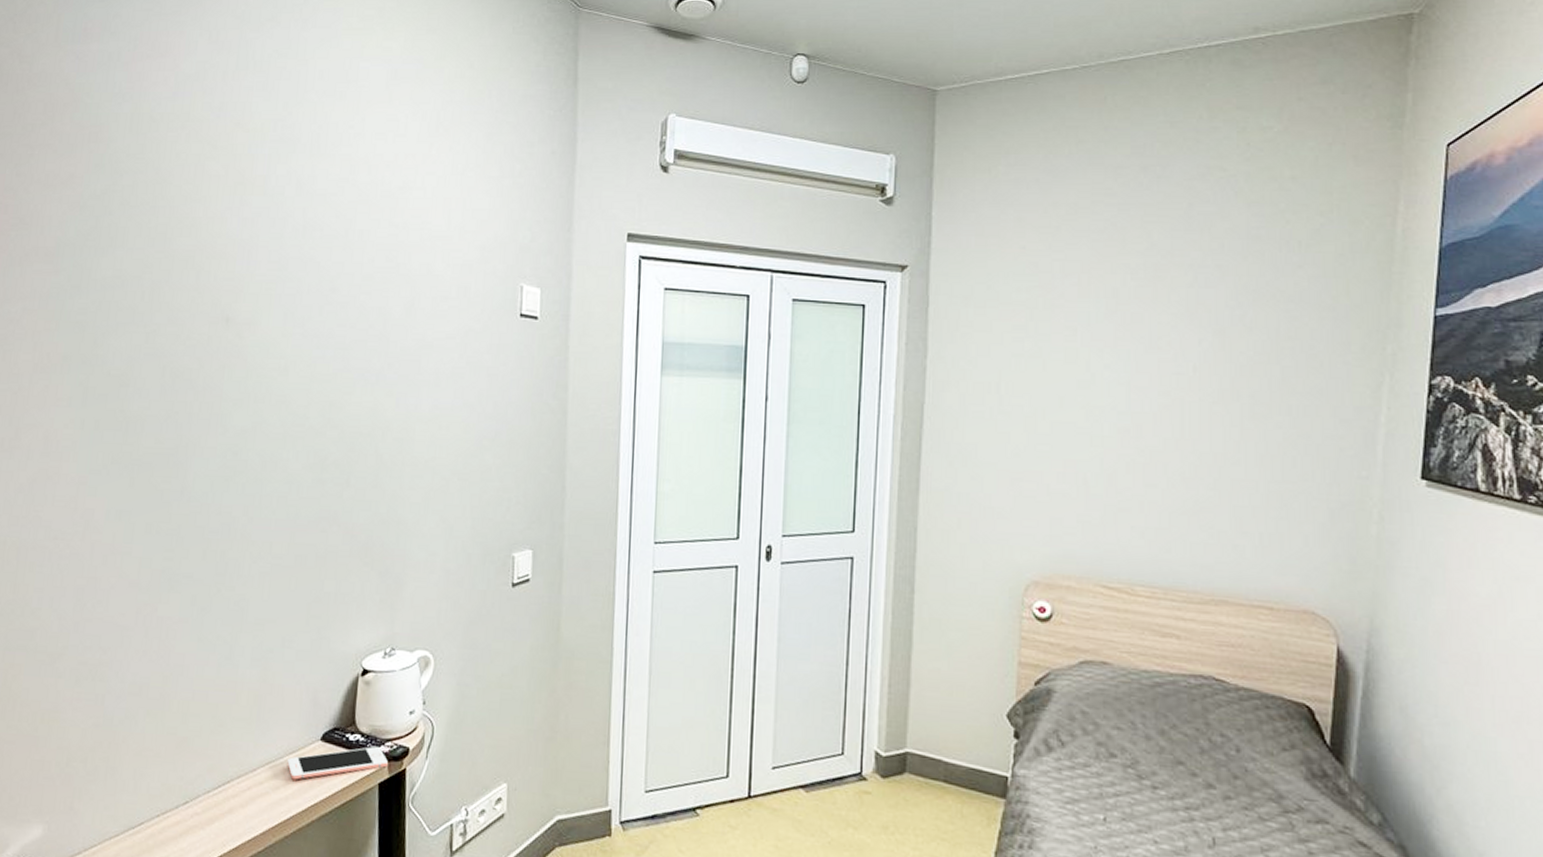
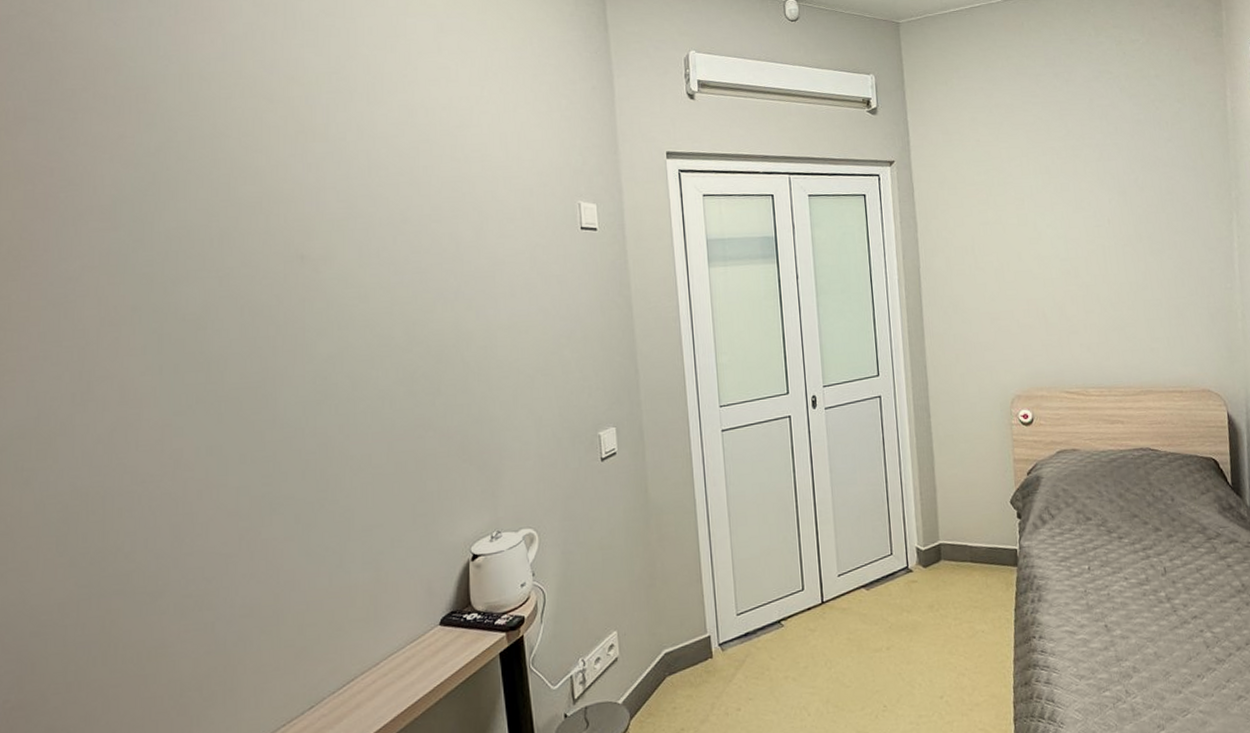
cell phone: present [287,746,388,780] -> none [409,620,506,666]

